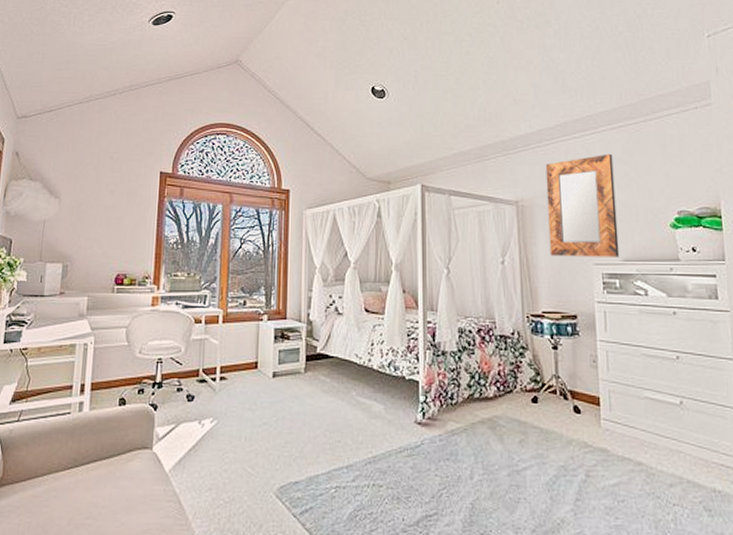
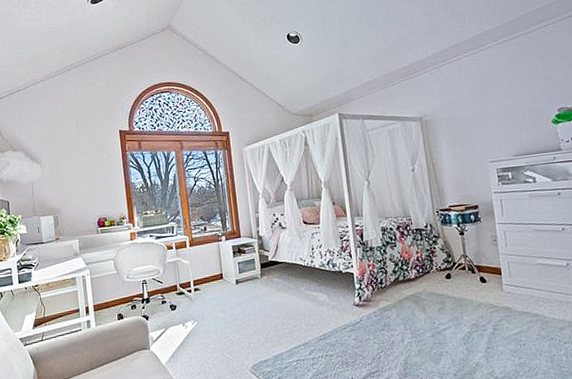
home mirror: present [545,153,620,257] -> none [442,66,511,160]

